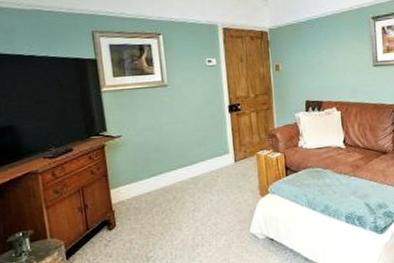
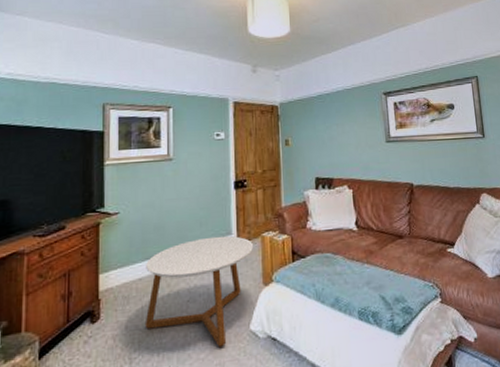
coffee table: none [152,154,250,247] -> present [144,235,254,348]

